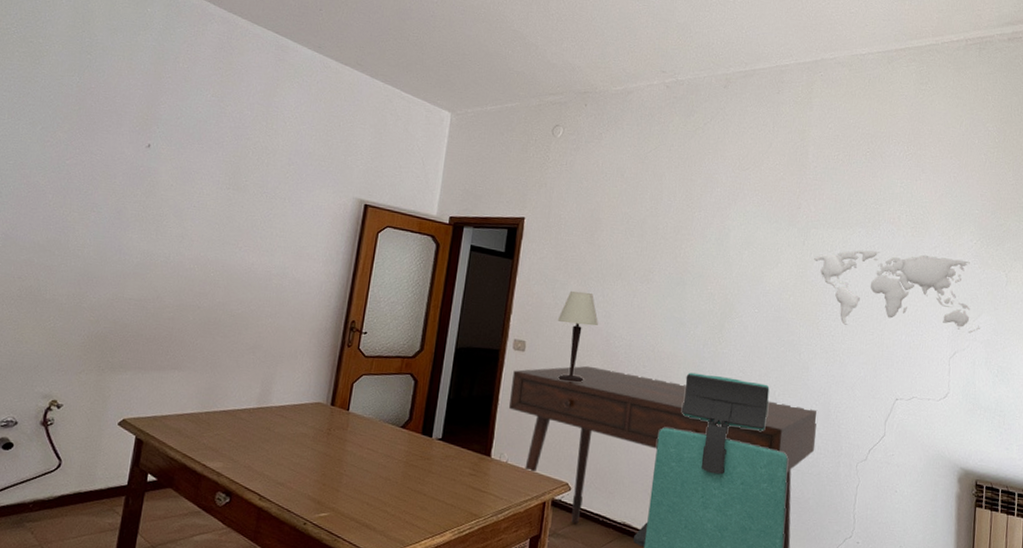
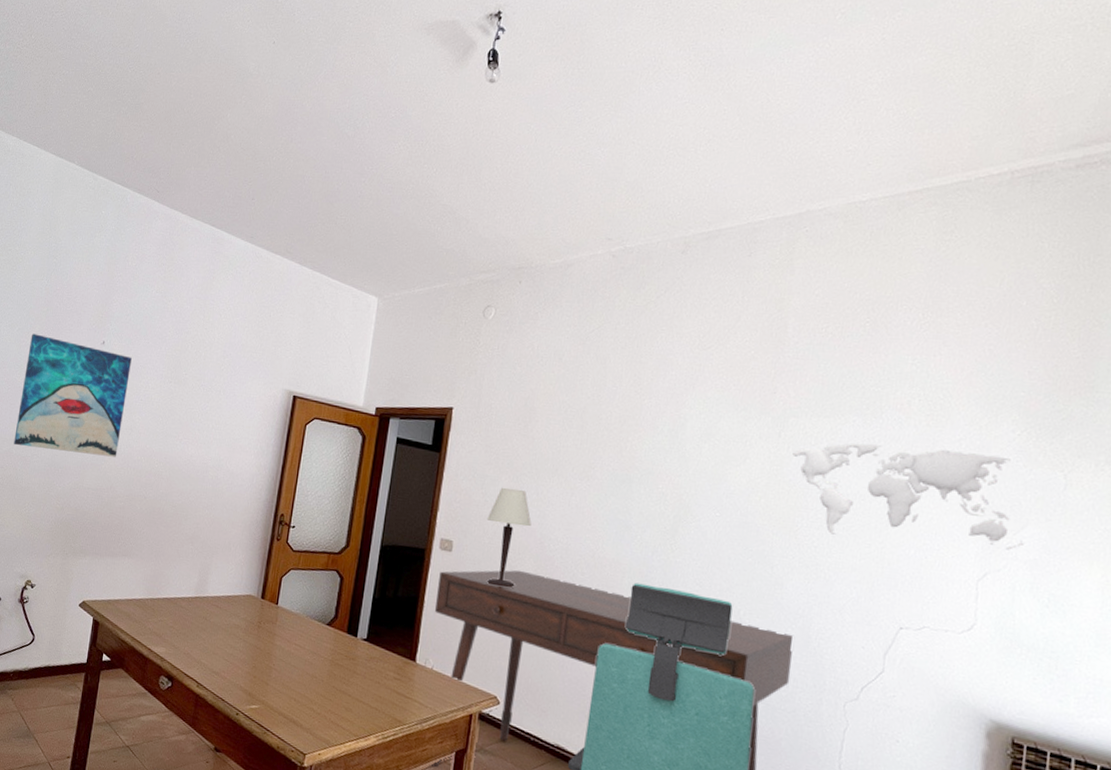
wall art: none [35,133,183,266] -> present [14,333,132,457]

